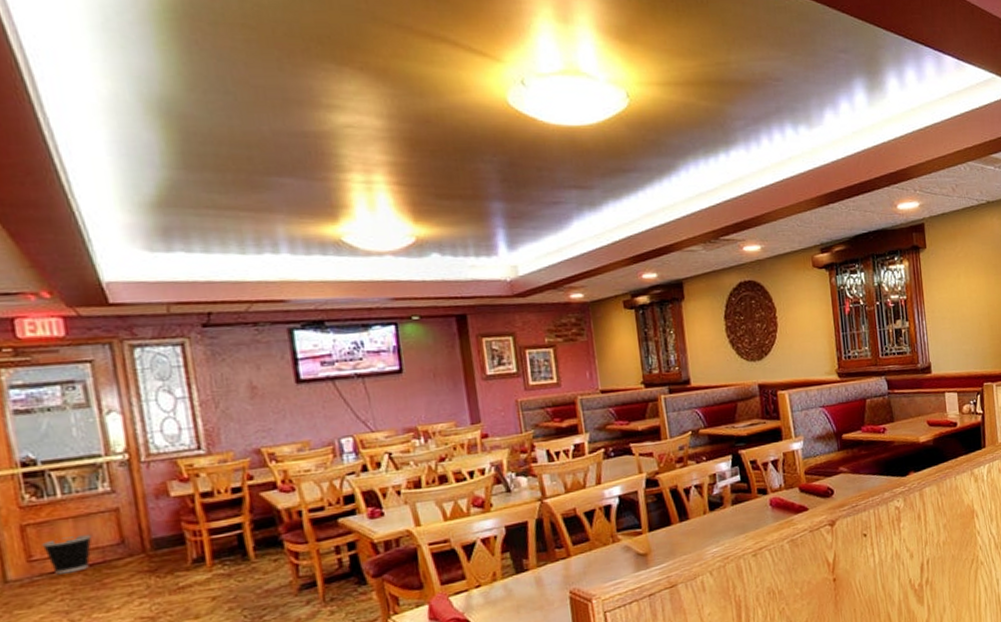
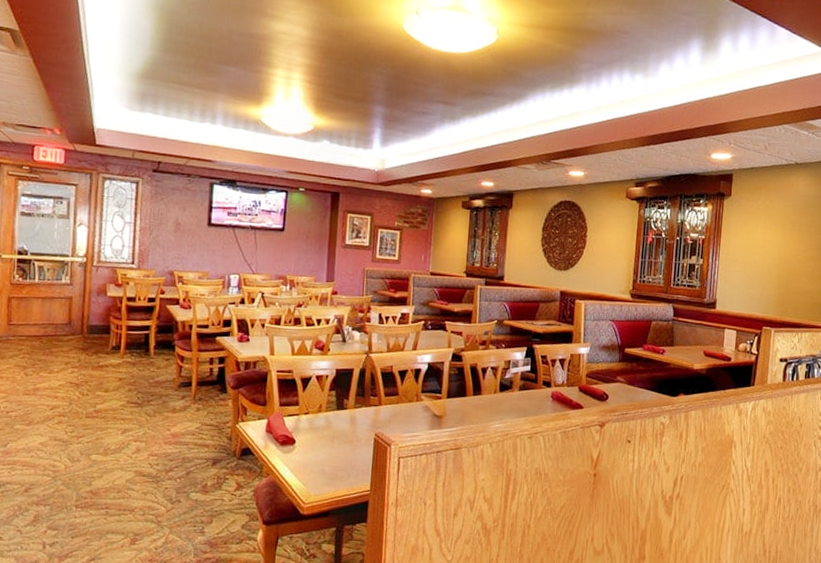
wastebasket: present [42,534,92,575] -> none [19,312,51,339]

